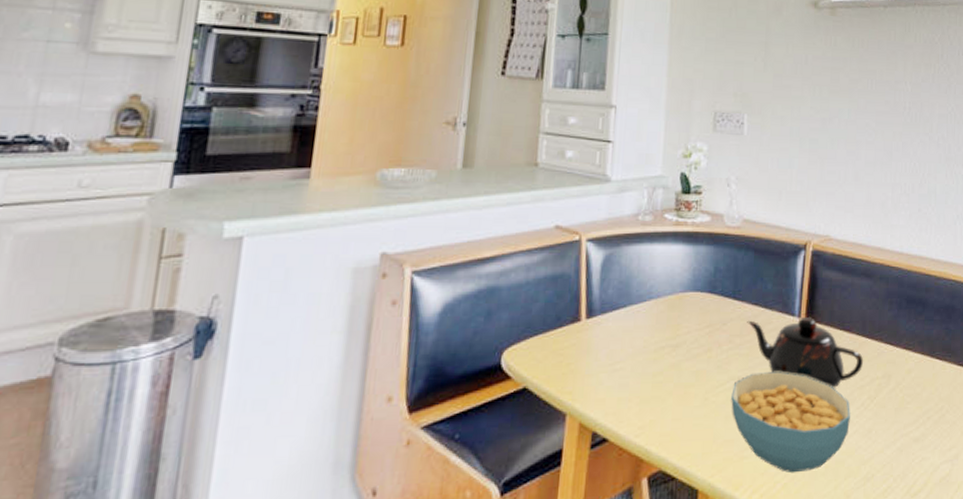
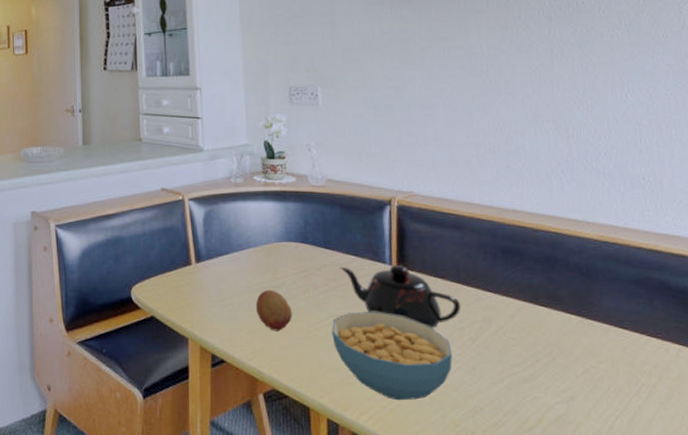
fruit: none [650,349,691,400] -> present [255,290,293,331]

